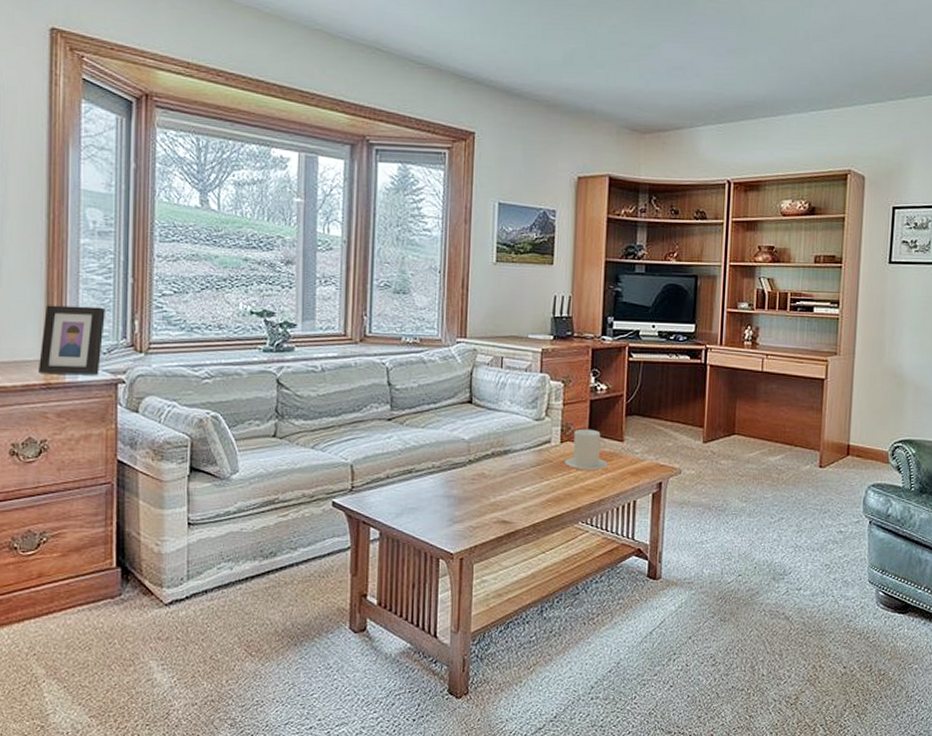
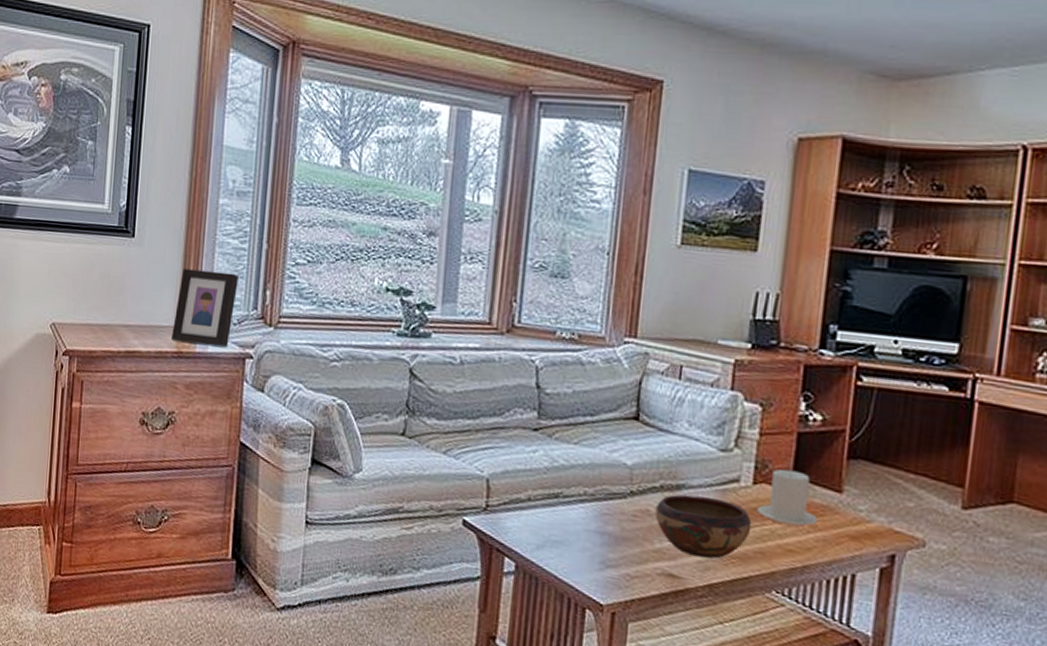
decorative bowl: none [488,456,562,505] -> present [654,494,752,559]

